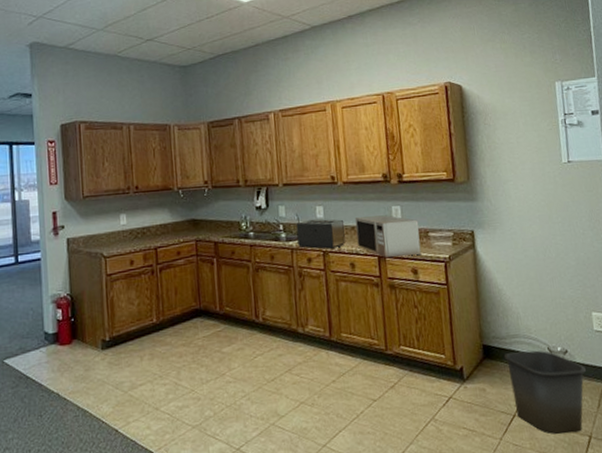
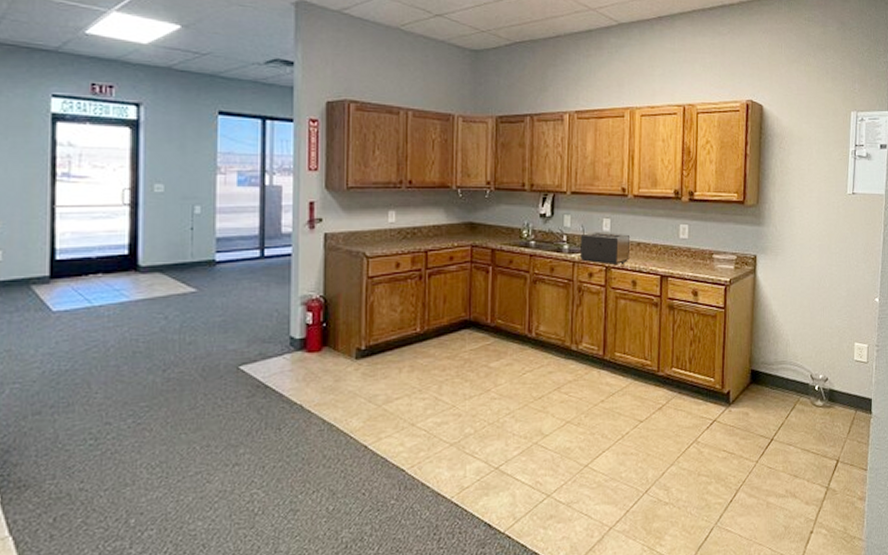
microwave: present [354,215,422,258] -> none [640,233,705,278]
waste bin: present [503,350,586,434] -> none [769,377,842,458]

